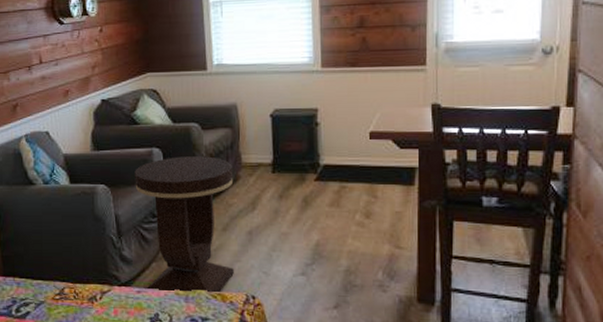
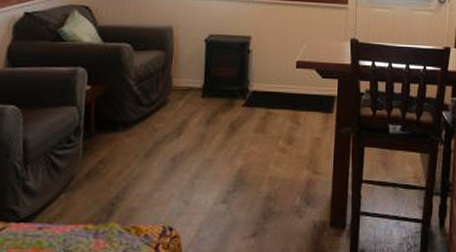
side table: present [135,156,234,295] -> none [48,77,162,228]

